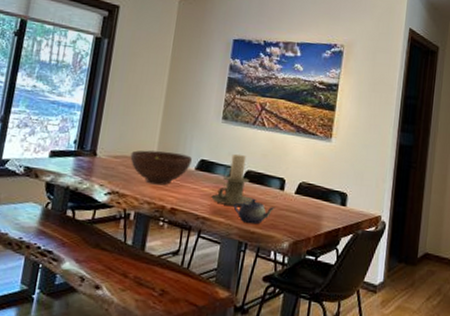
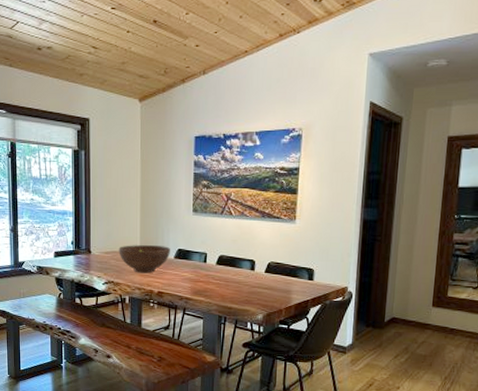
candle holder: present [211,153,254,206] -> none [191,241,228,287]
teapot: present [233,198,275,225] -> none [211,279,248,301]

